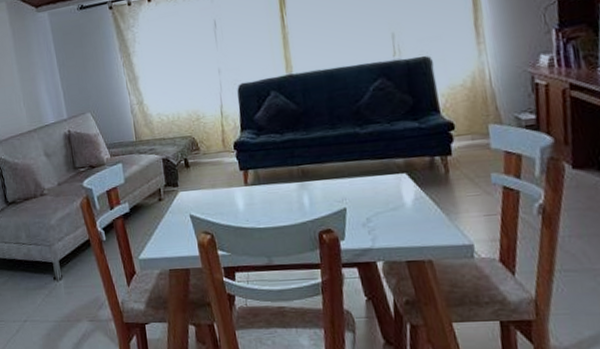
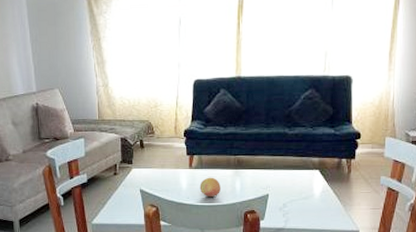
fruit: none [259,193,286,218] -> present [199,177,220,198]

